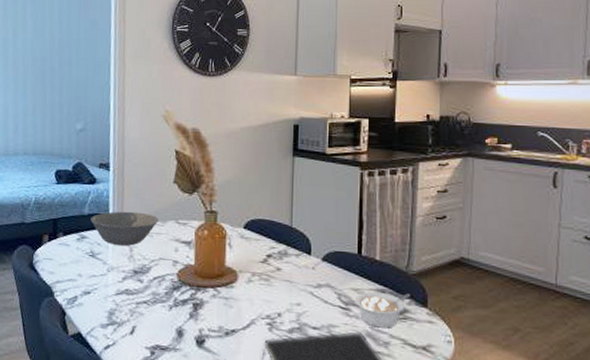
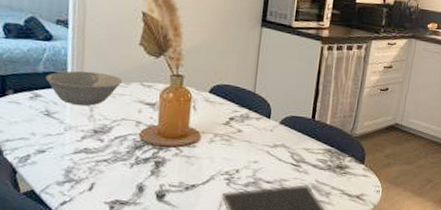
legume: present [354,291,410,328] -> none [305,150,352,182]

